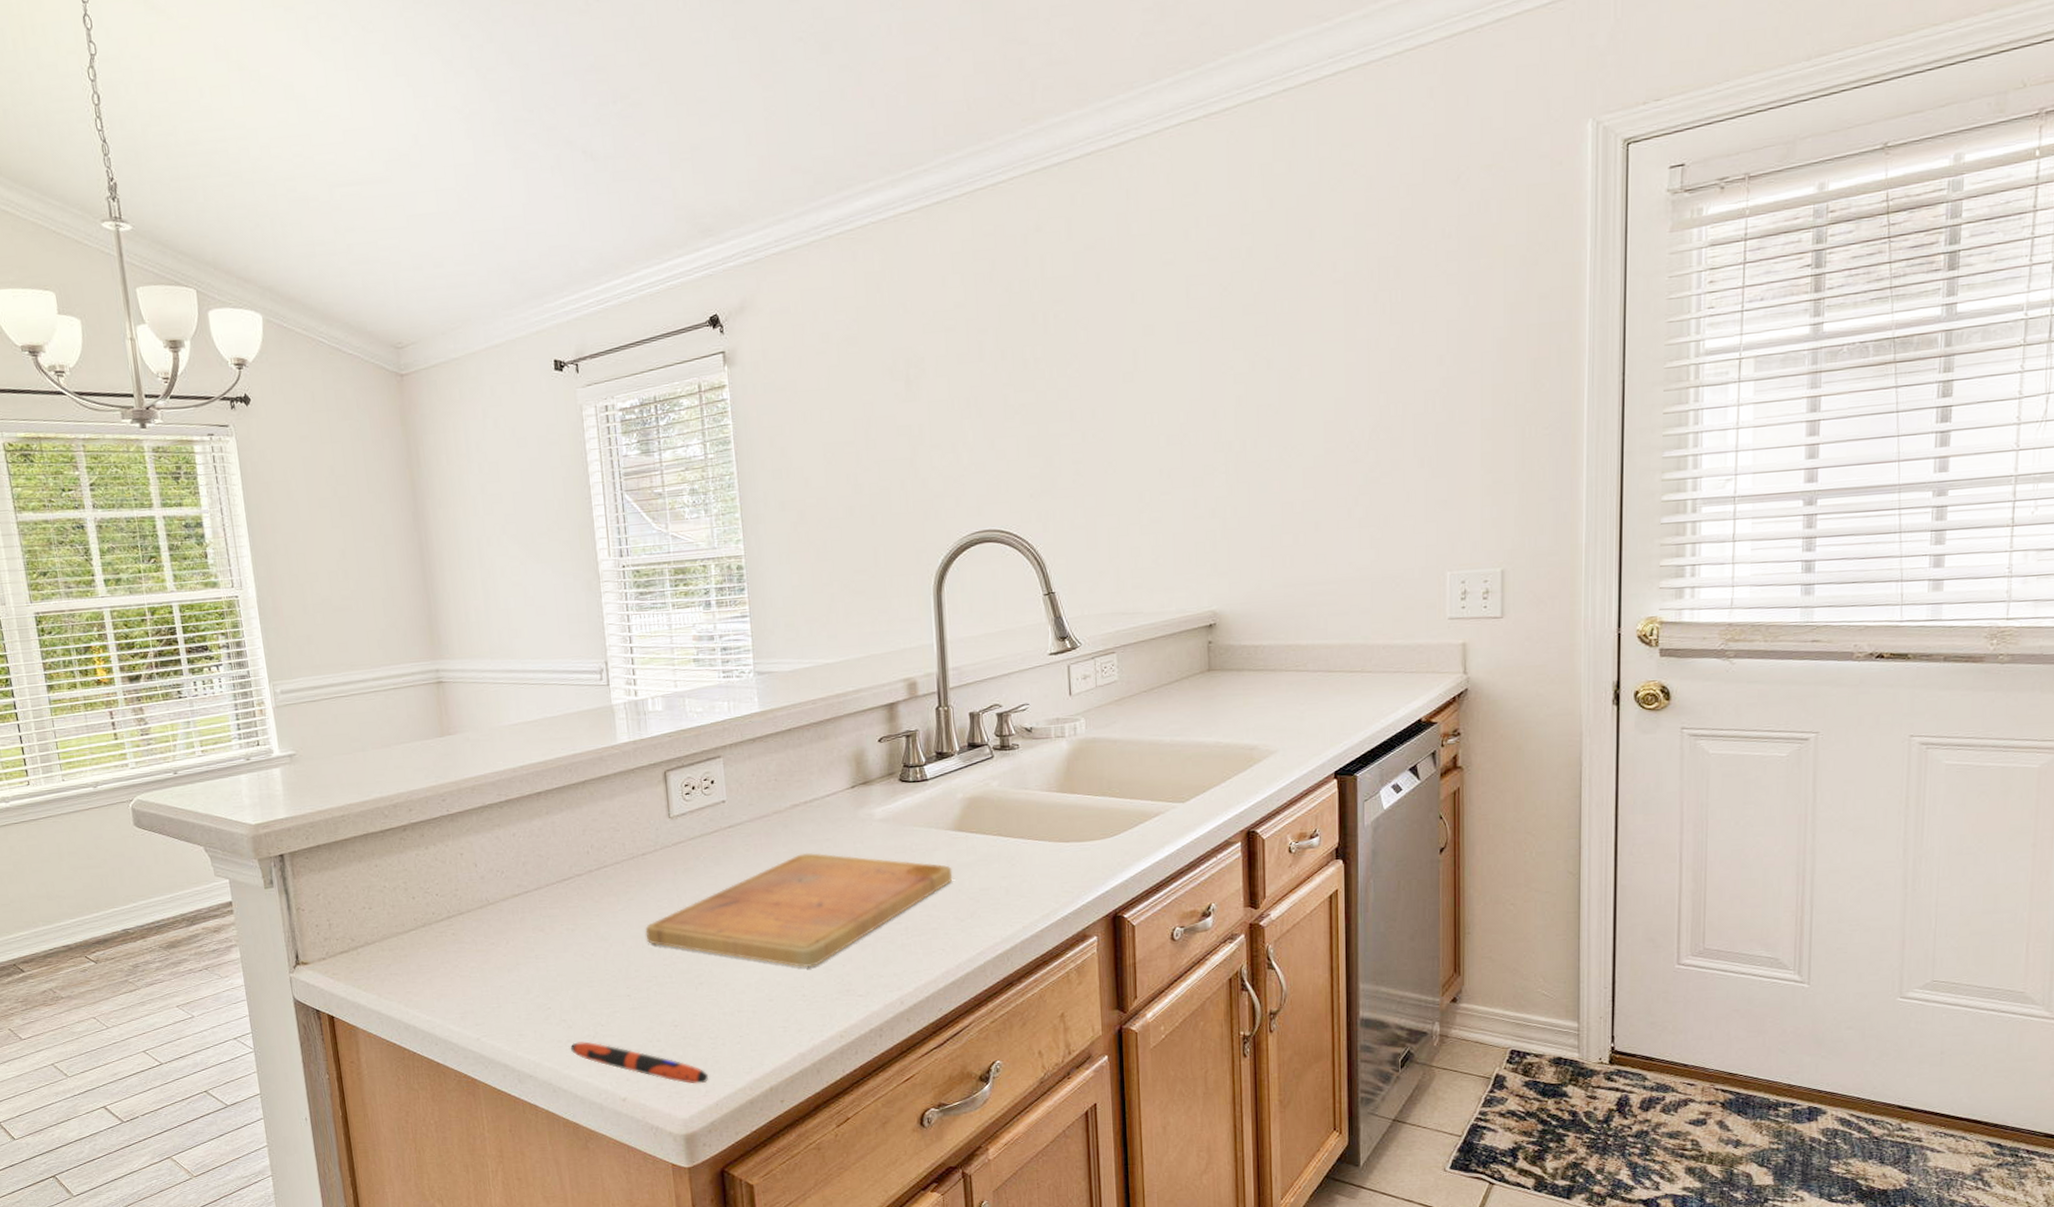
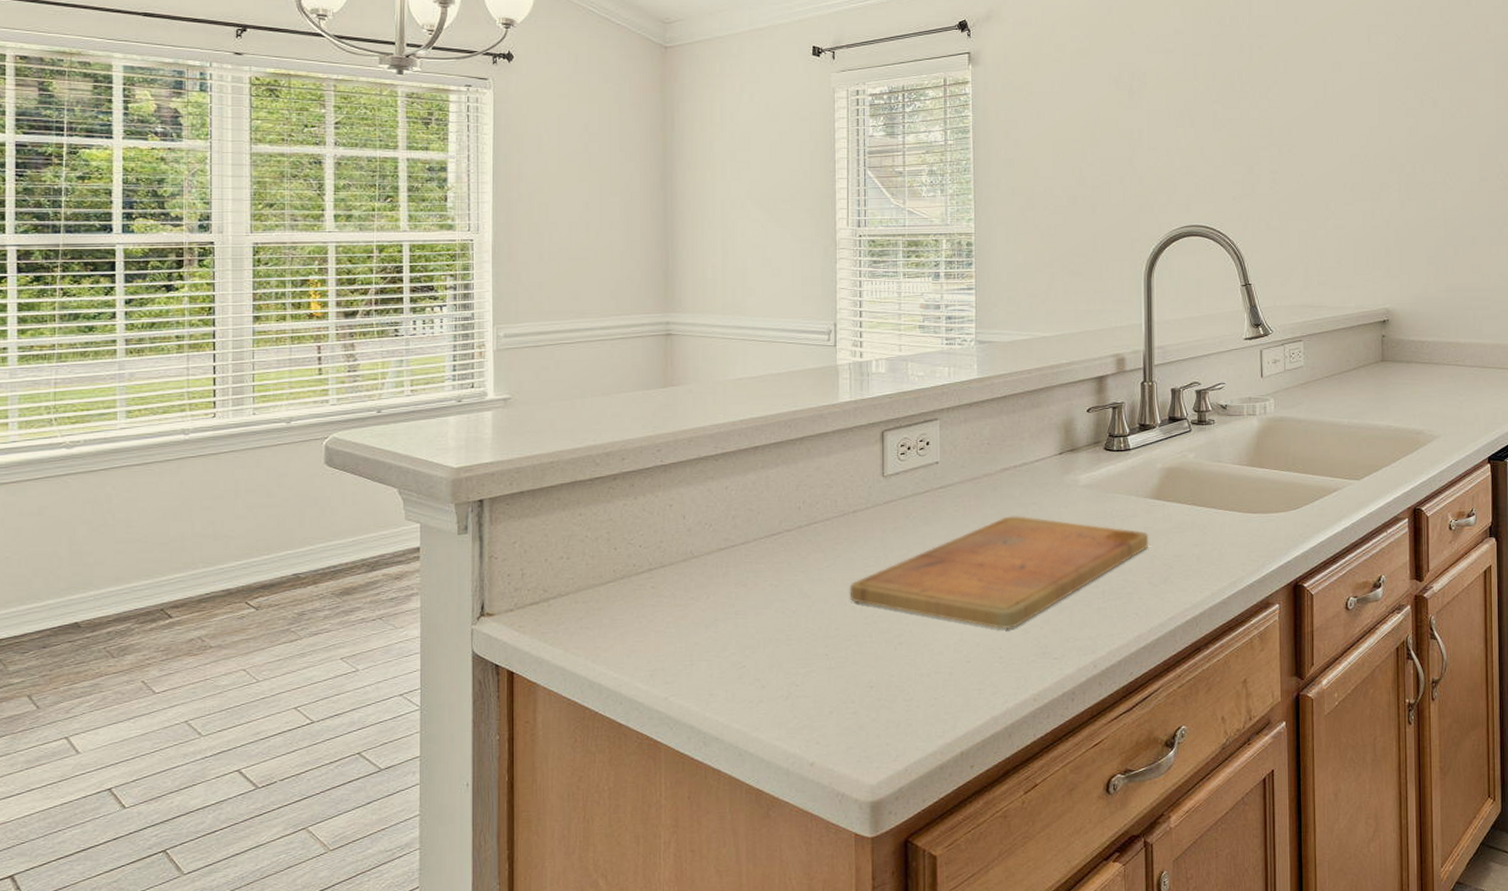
pen: present [571,1041,709,1084] -> none [762,702,901,748]

